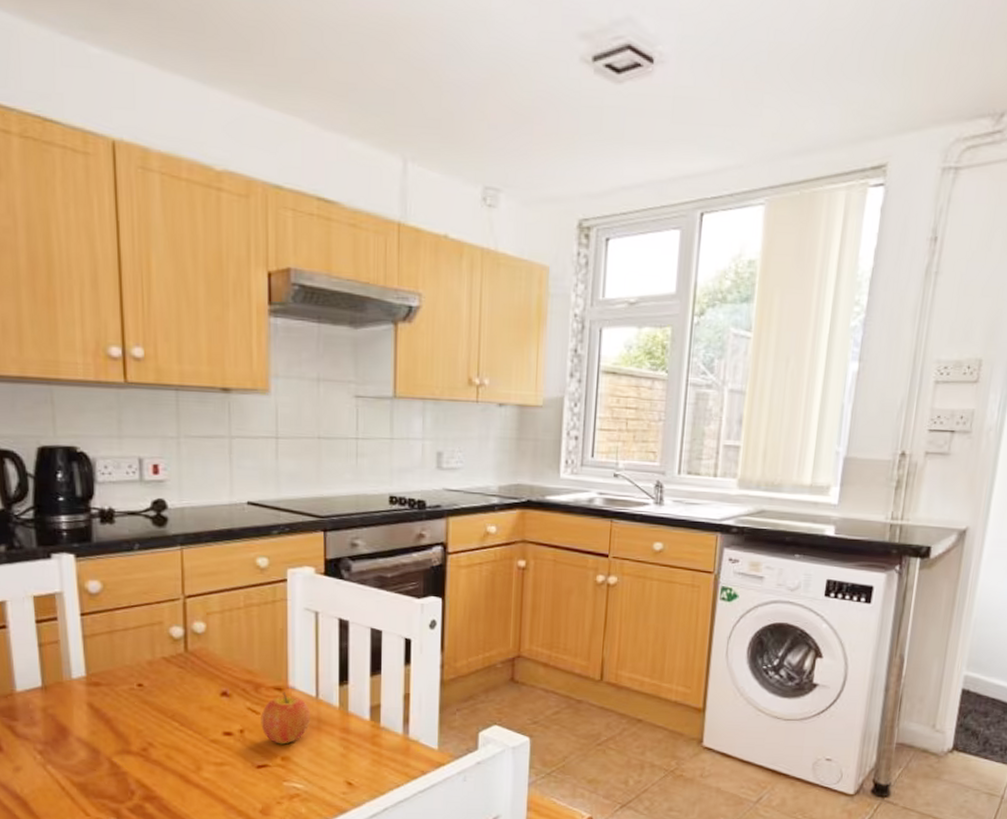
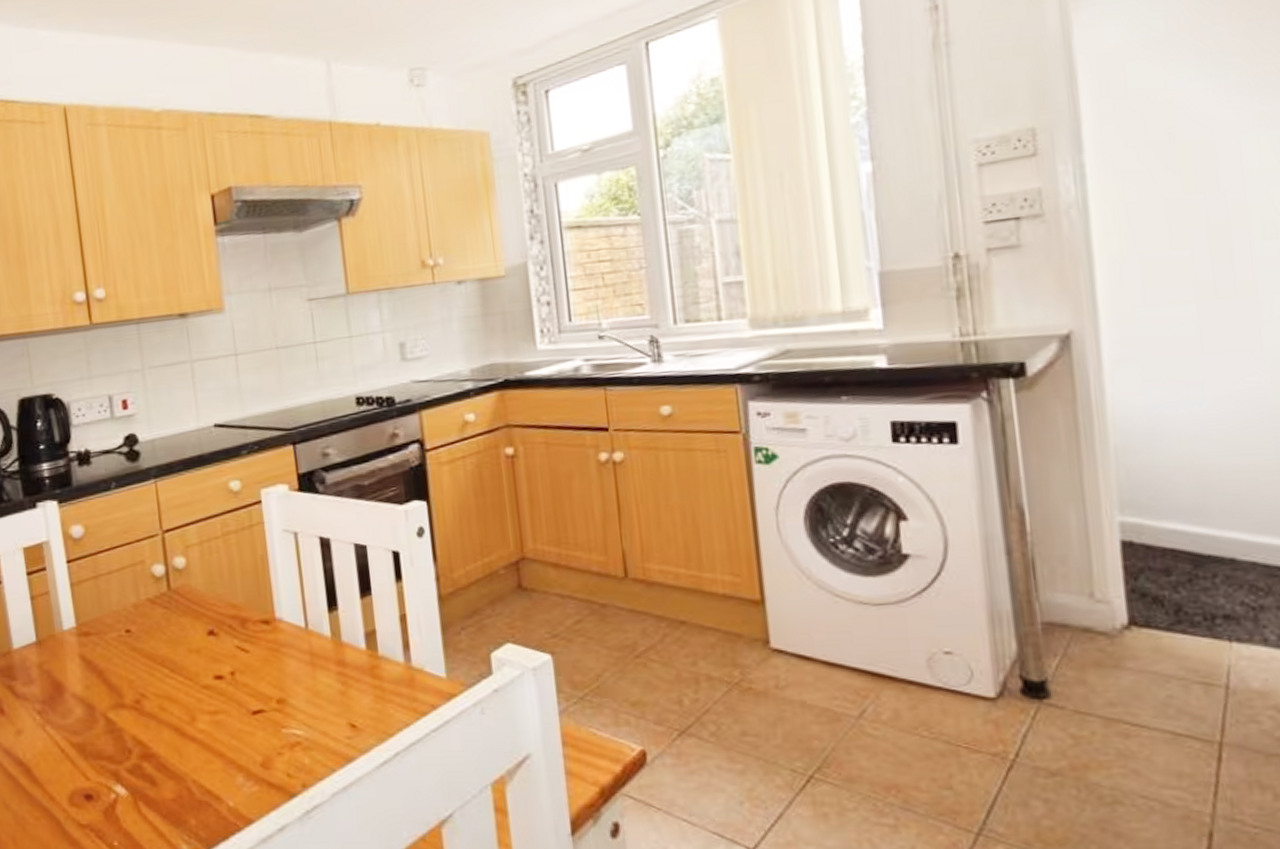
apple: present [261,692,310,745] -> none [250,625,302,685]

